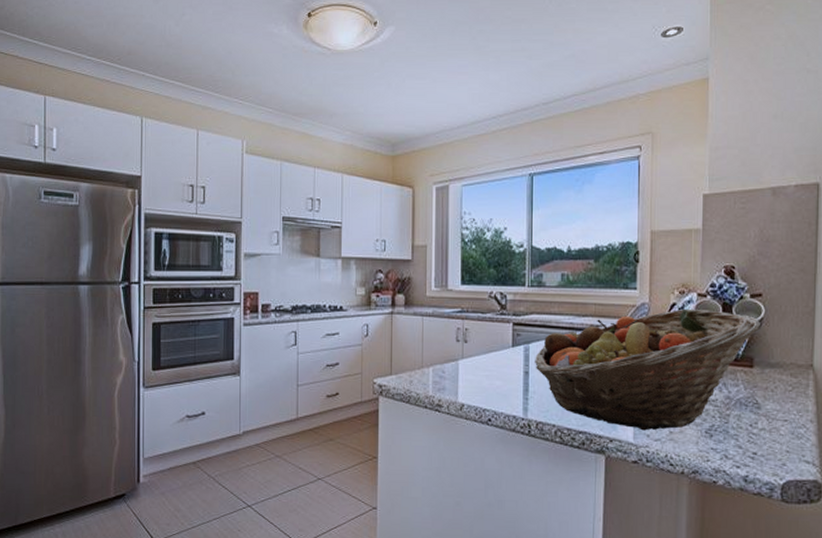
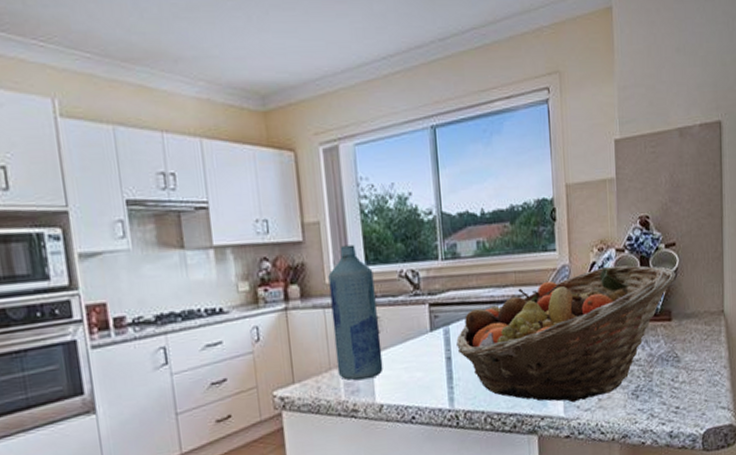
bottle: none [428,266,468,381] -> present [328,244,383,381]

